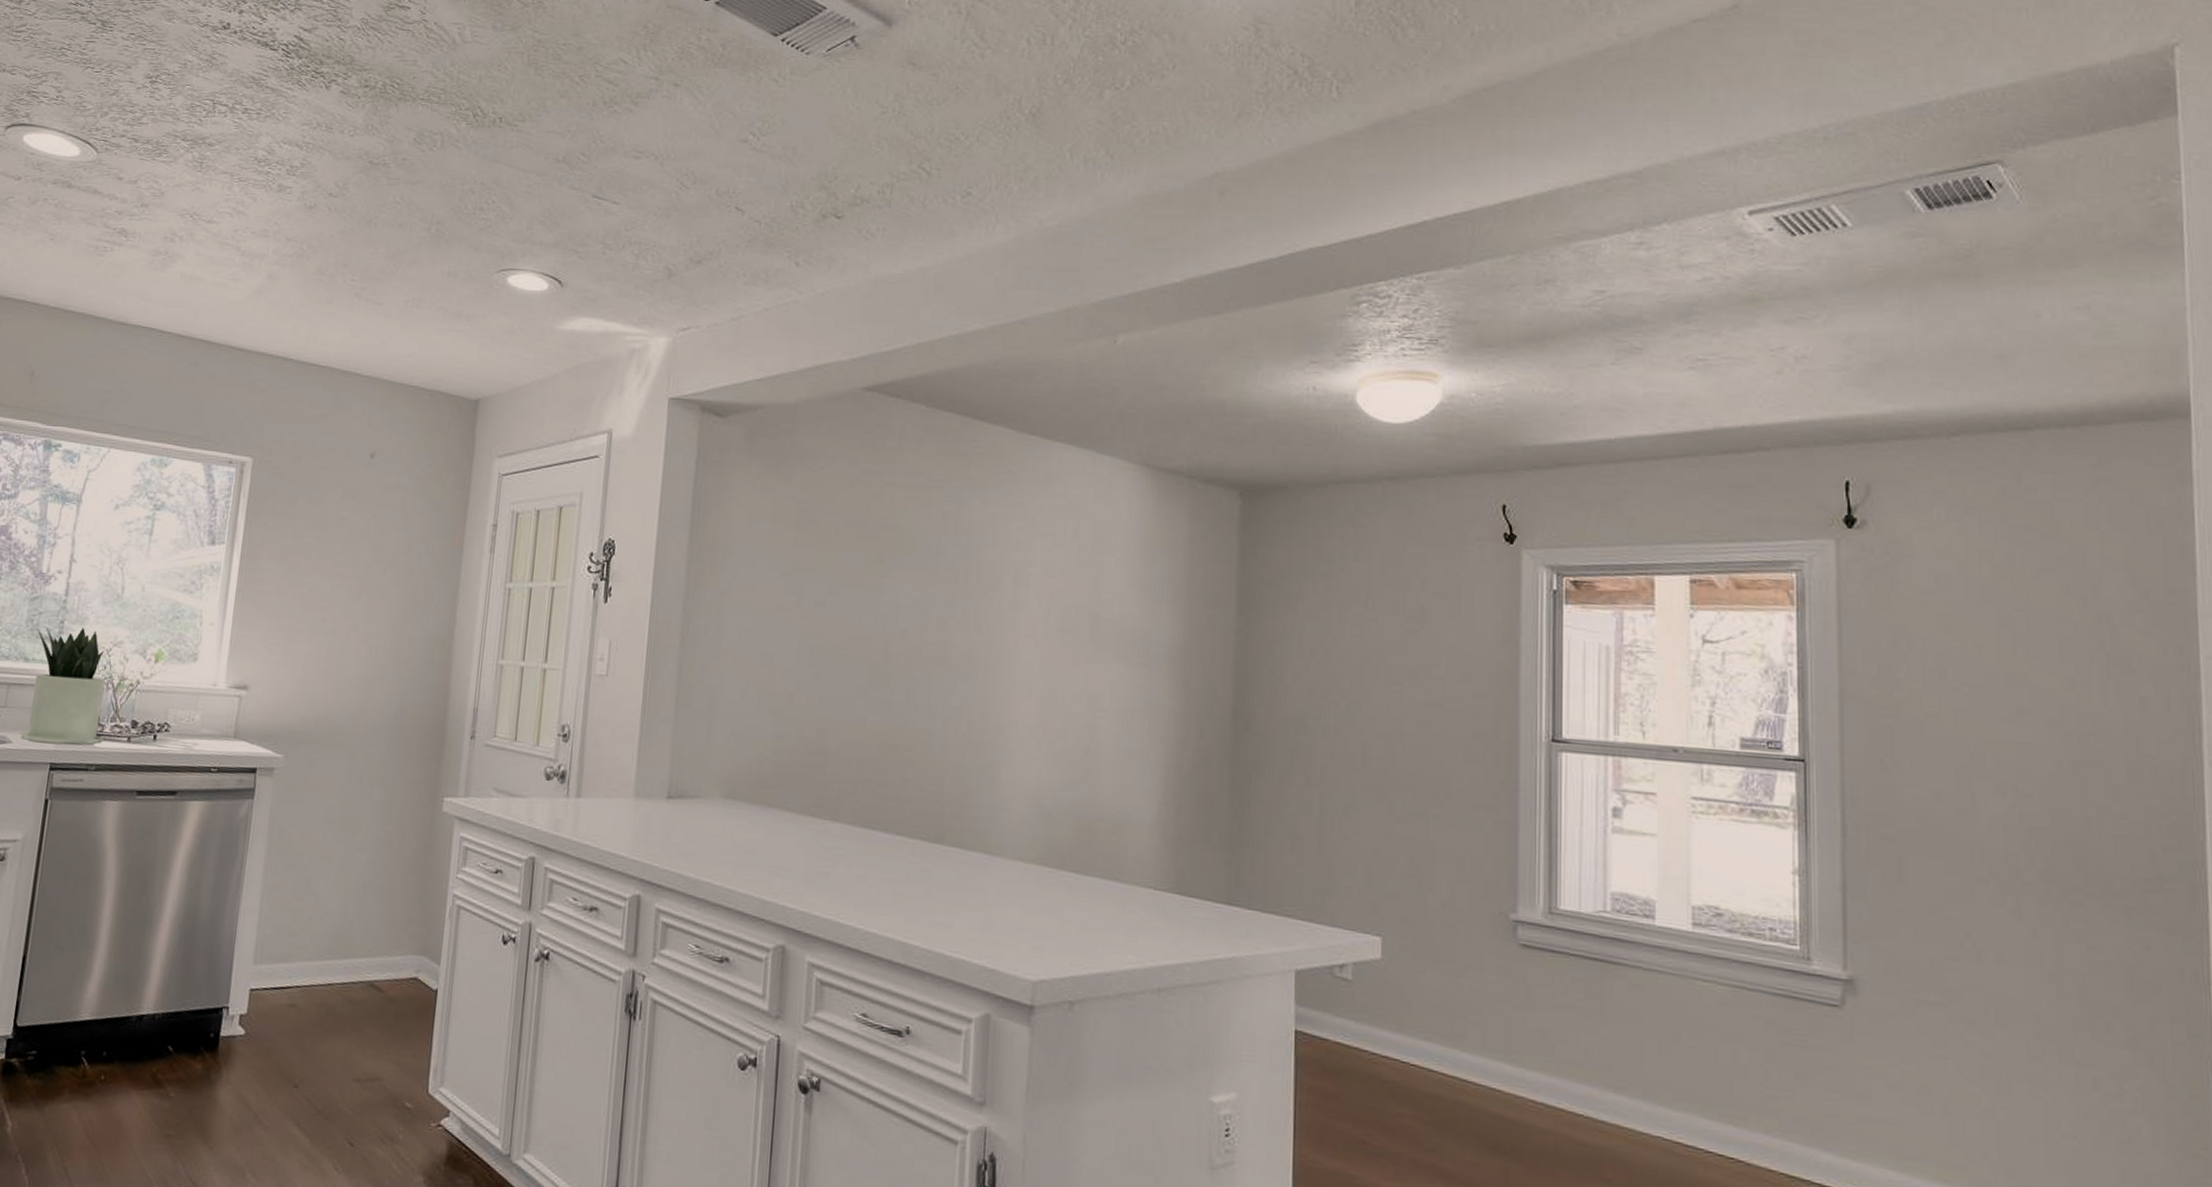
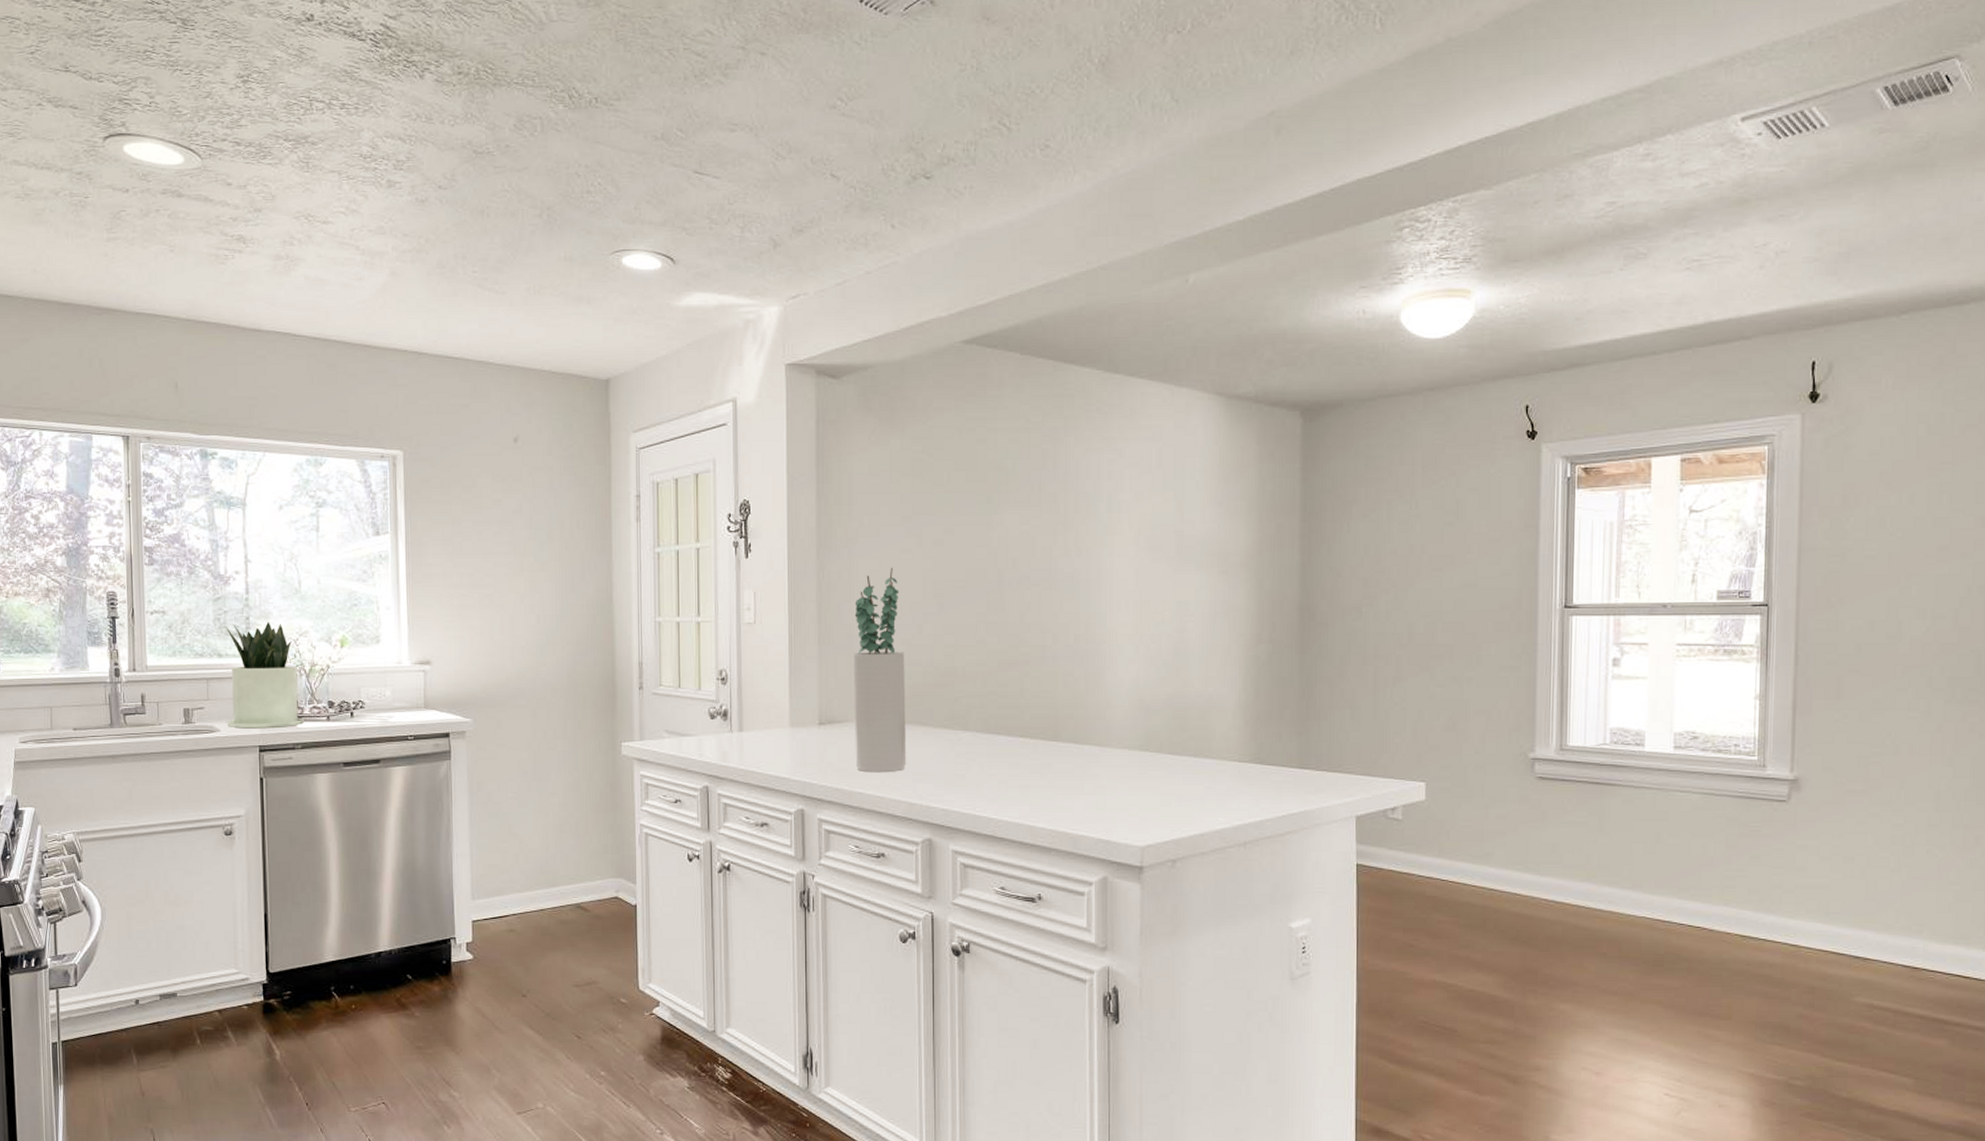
vase: none [705,626,772,862] -> present [853,567,907,773]

